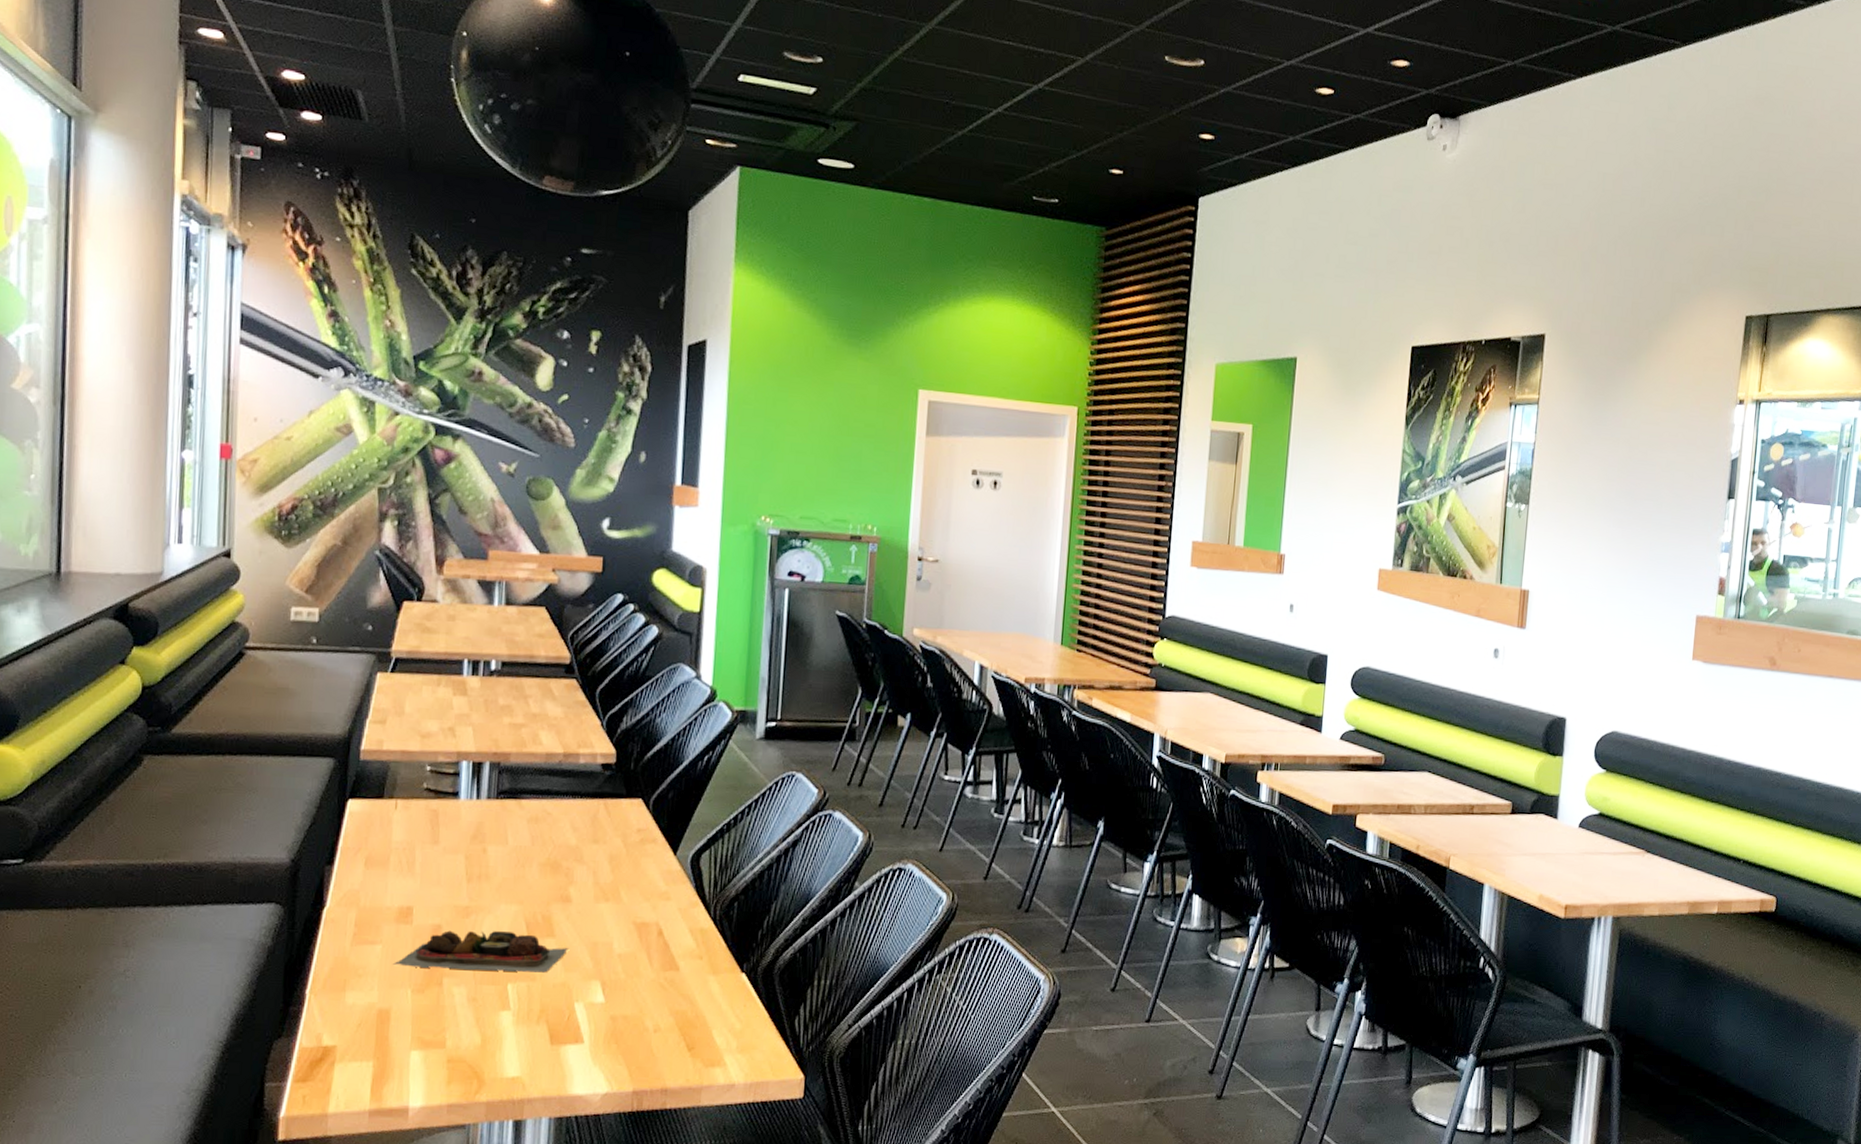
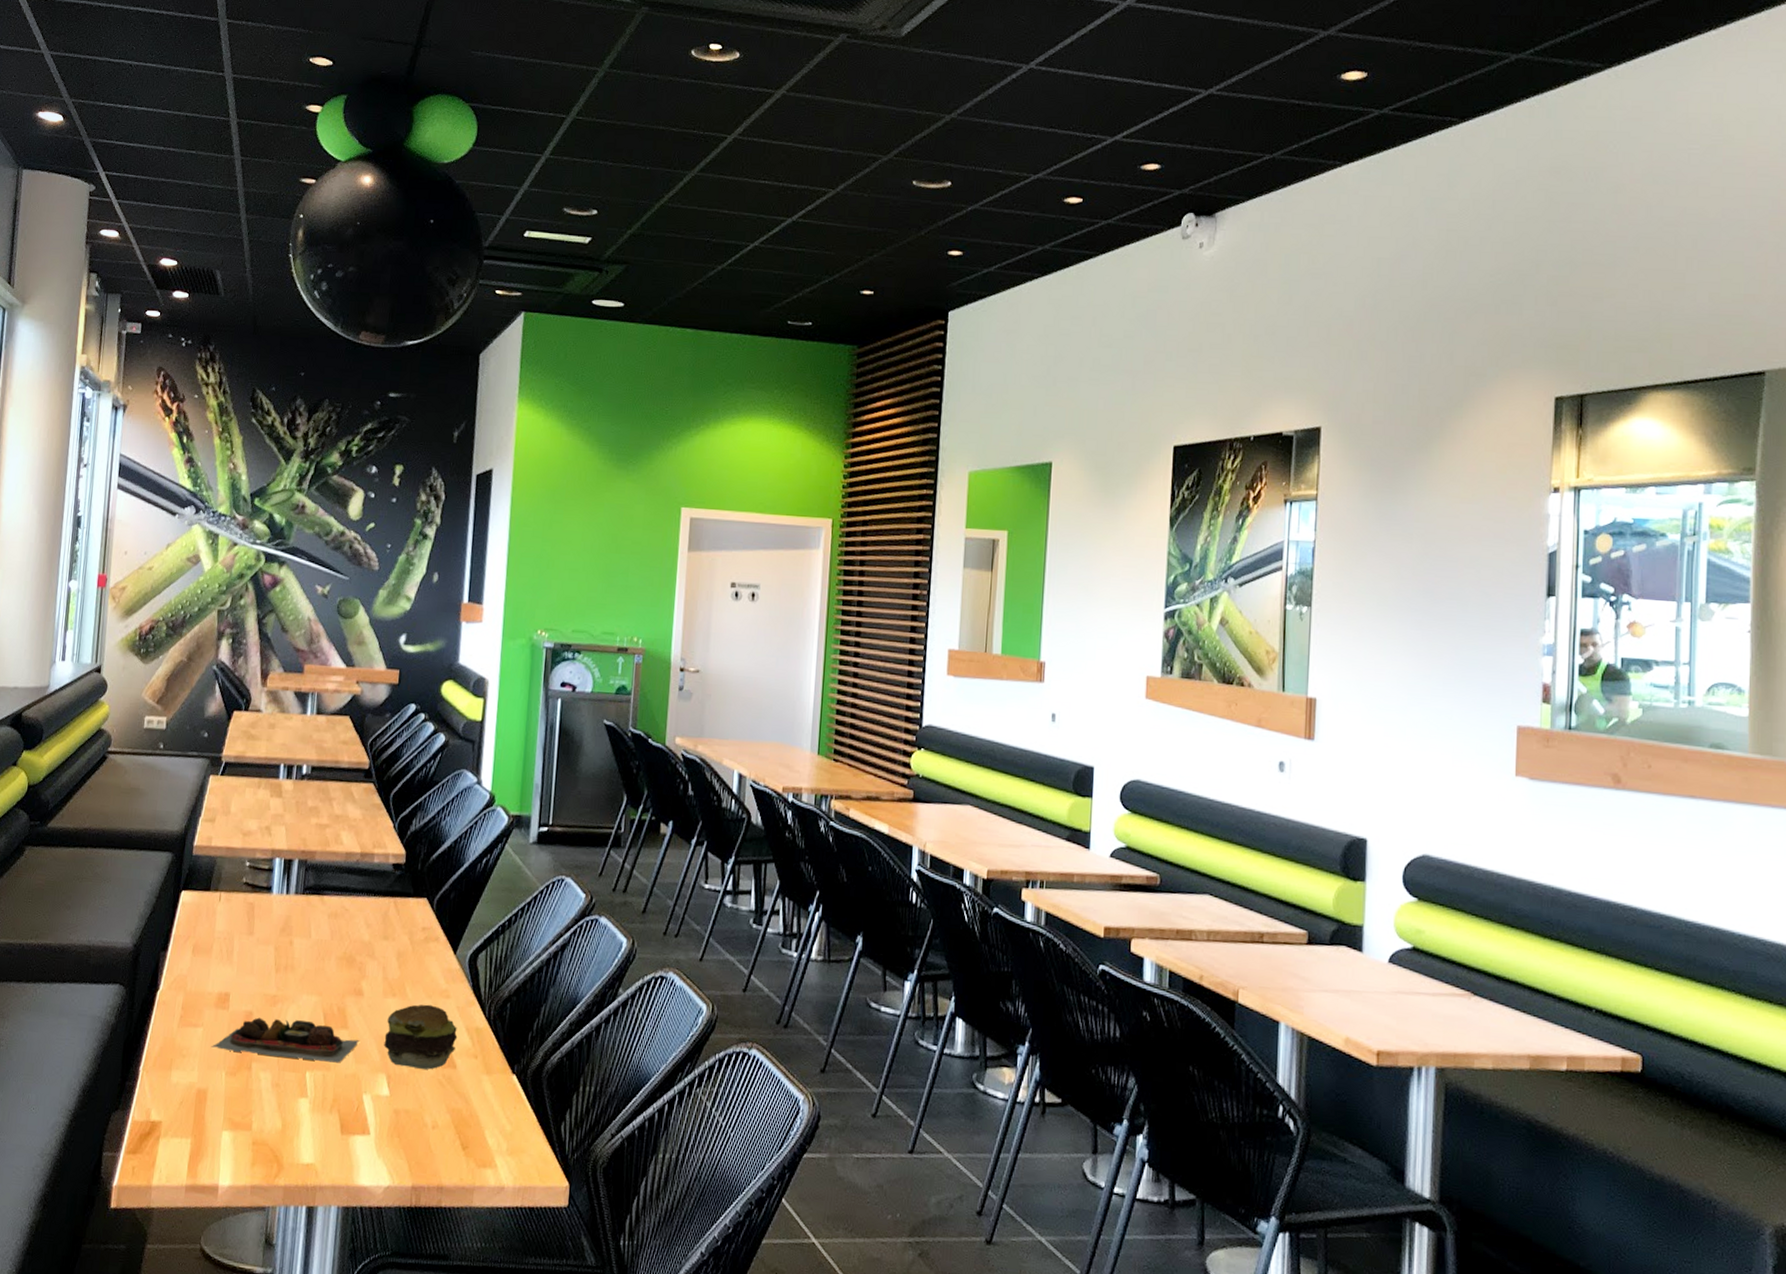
burger: none [597,907,680,973] -> present [384,1004,458,1070]

